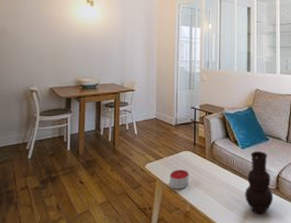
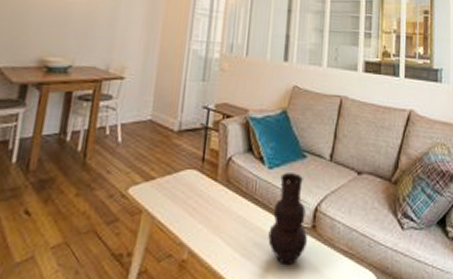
candle: present [170,169,189,189] -> none [161,196,192,226]

